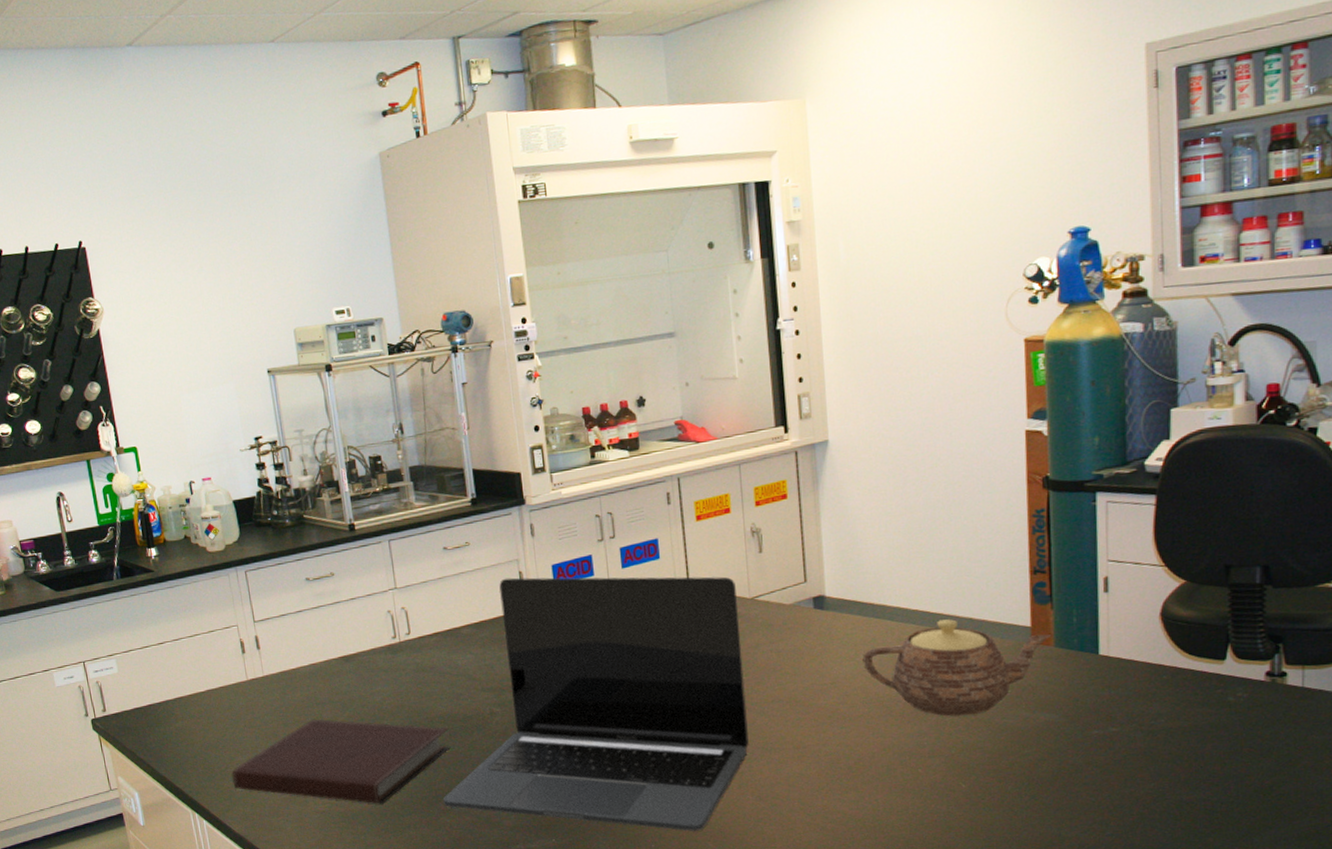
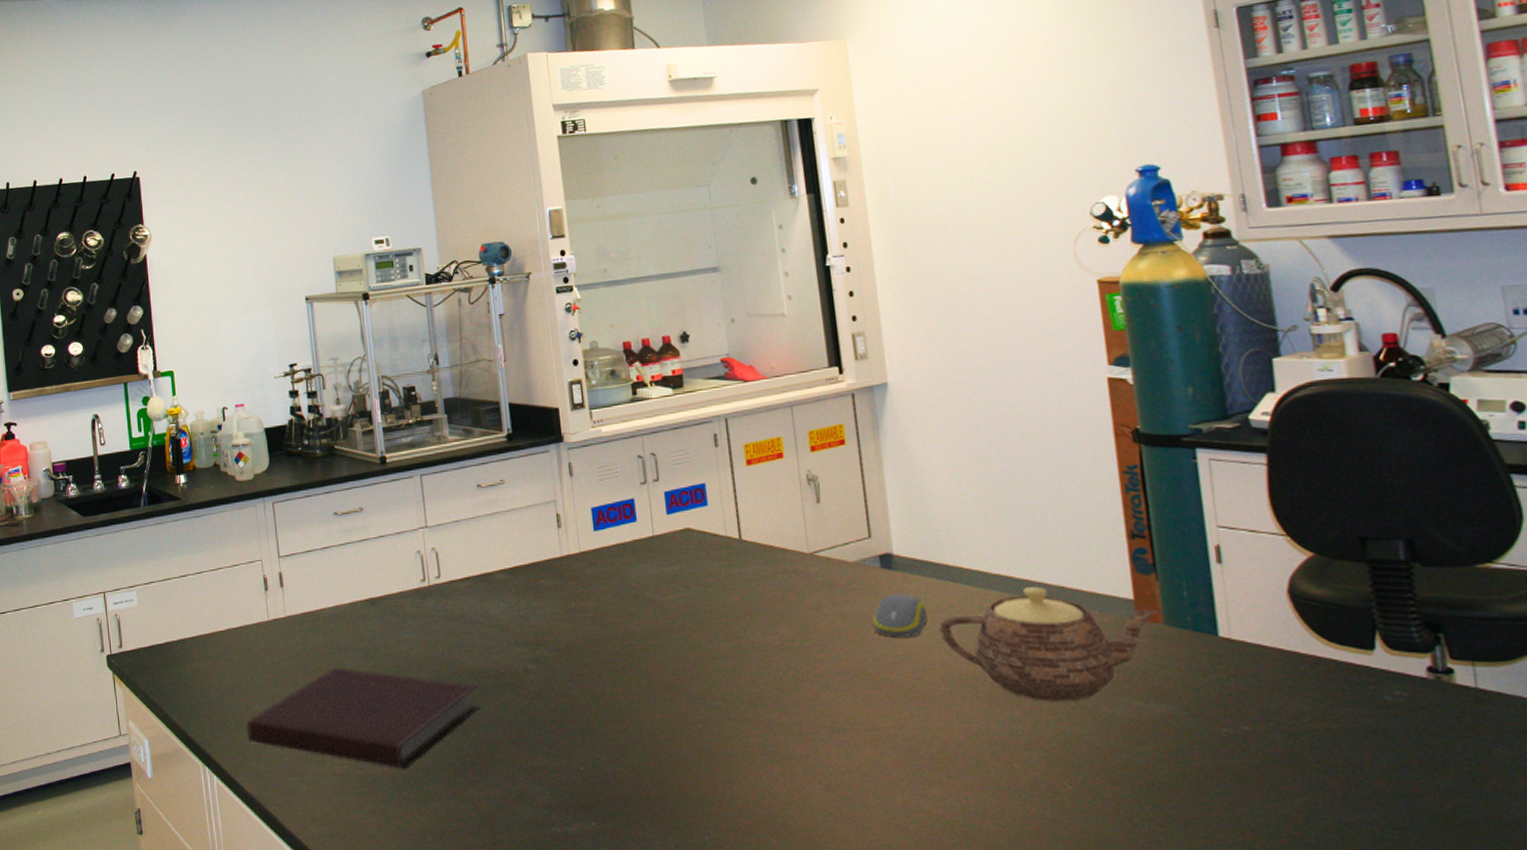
laptop: present [442,576,749,831] -> none [471,520,814,823]
computer mouse: none [804,631,852,669] -> present [872,594,928,637]

